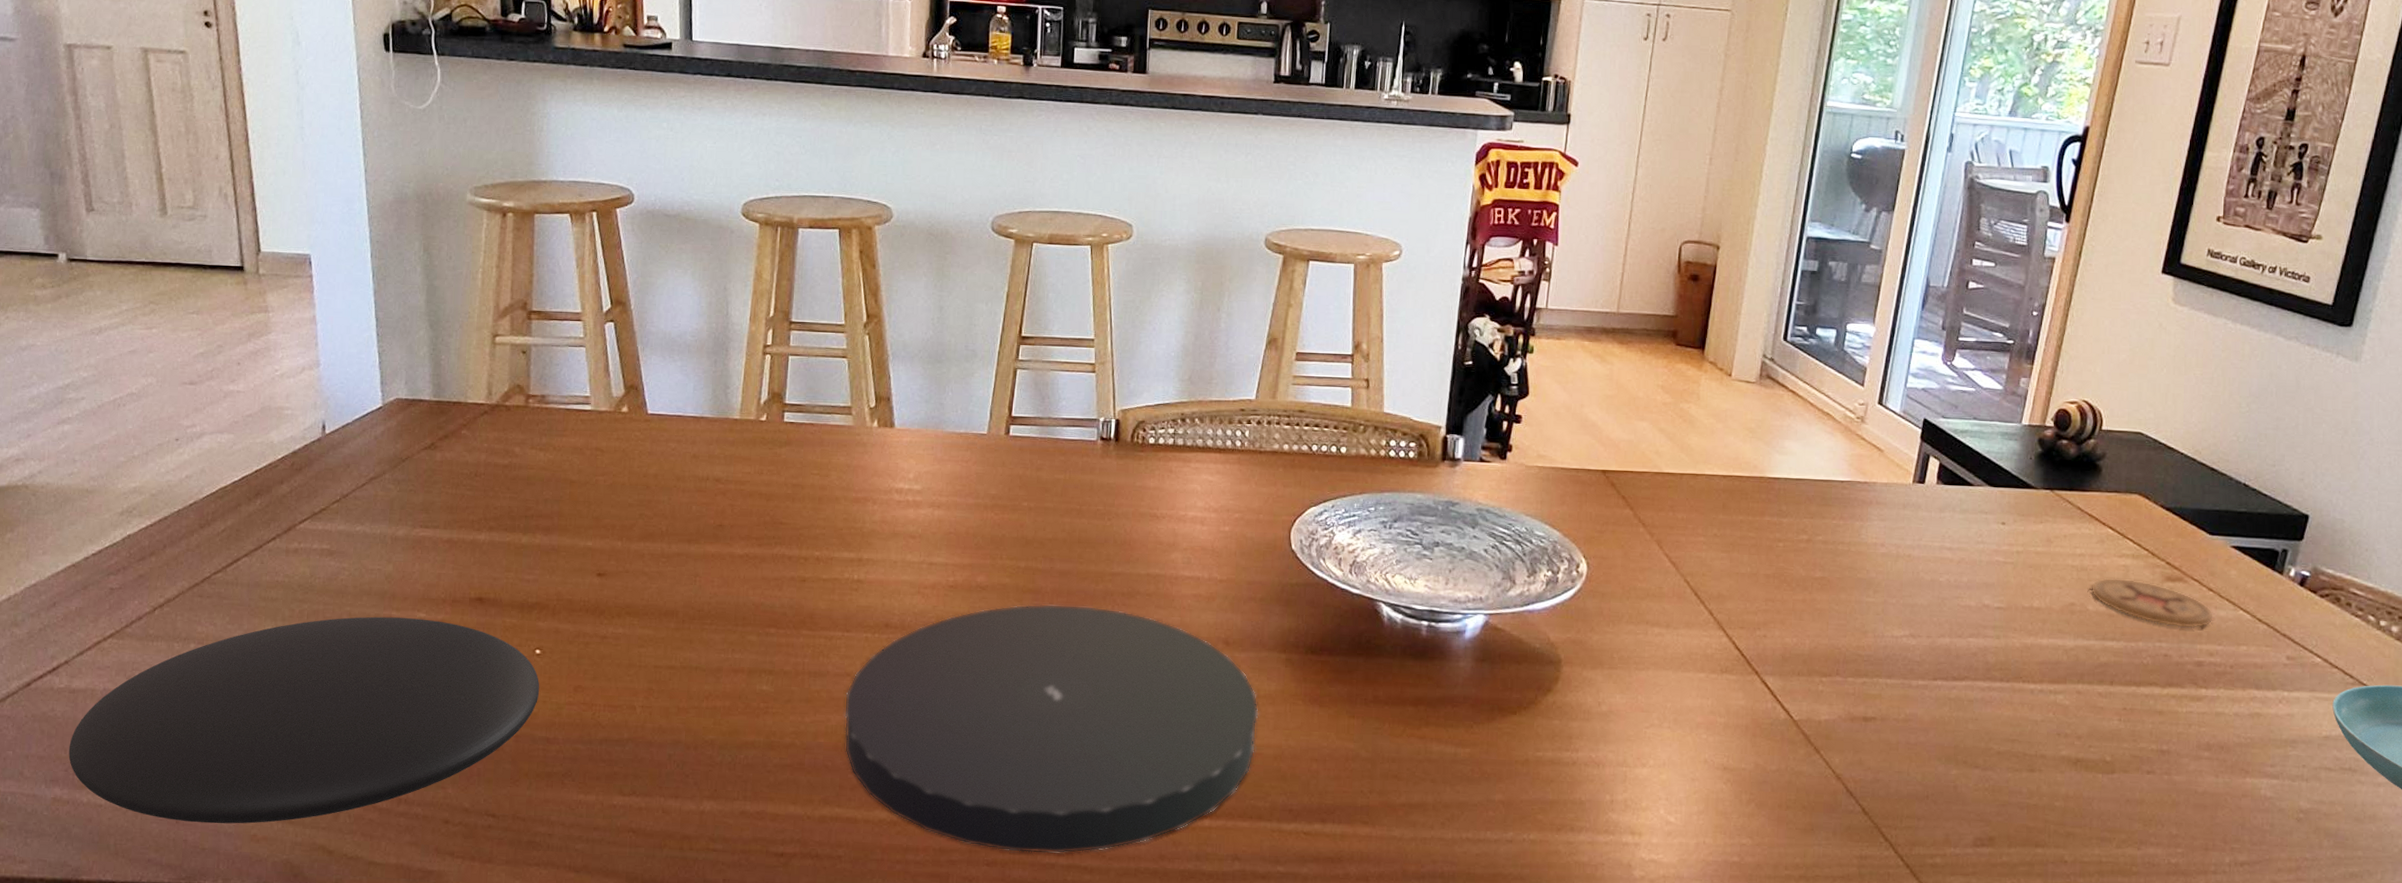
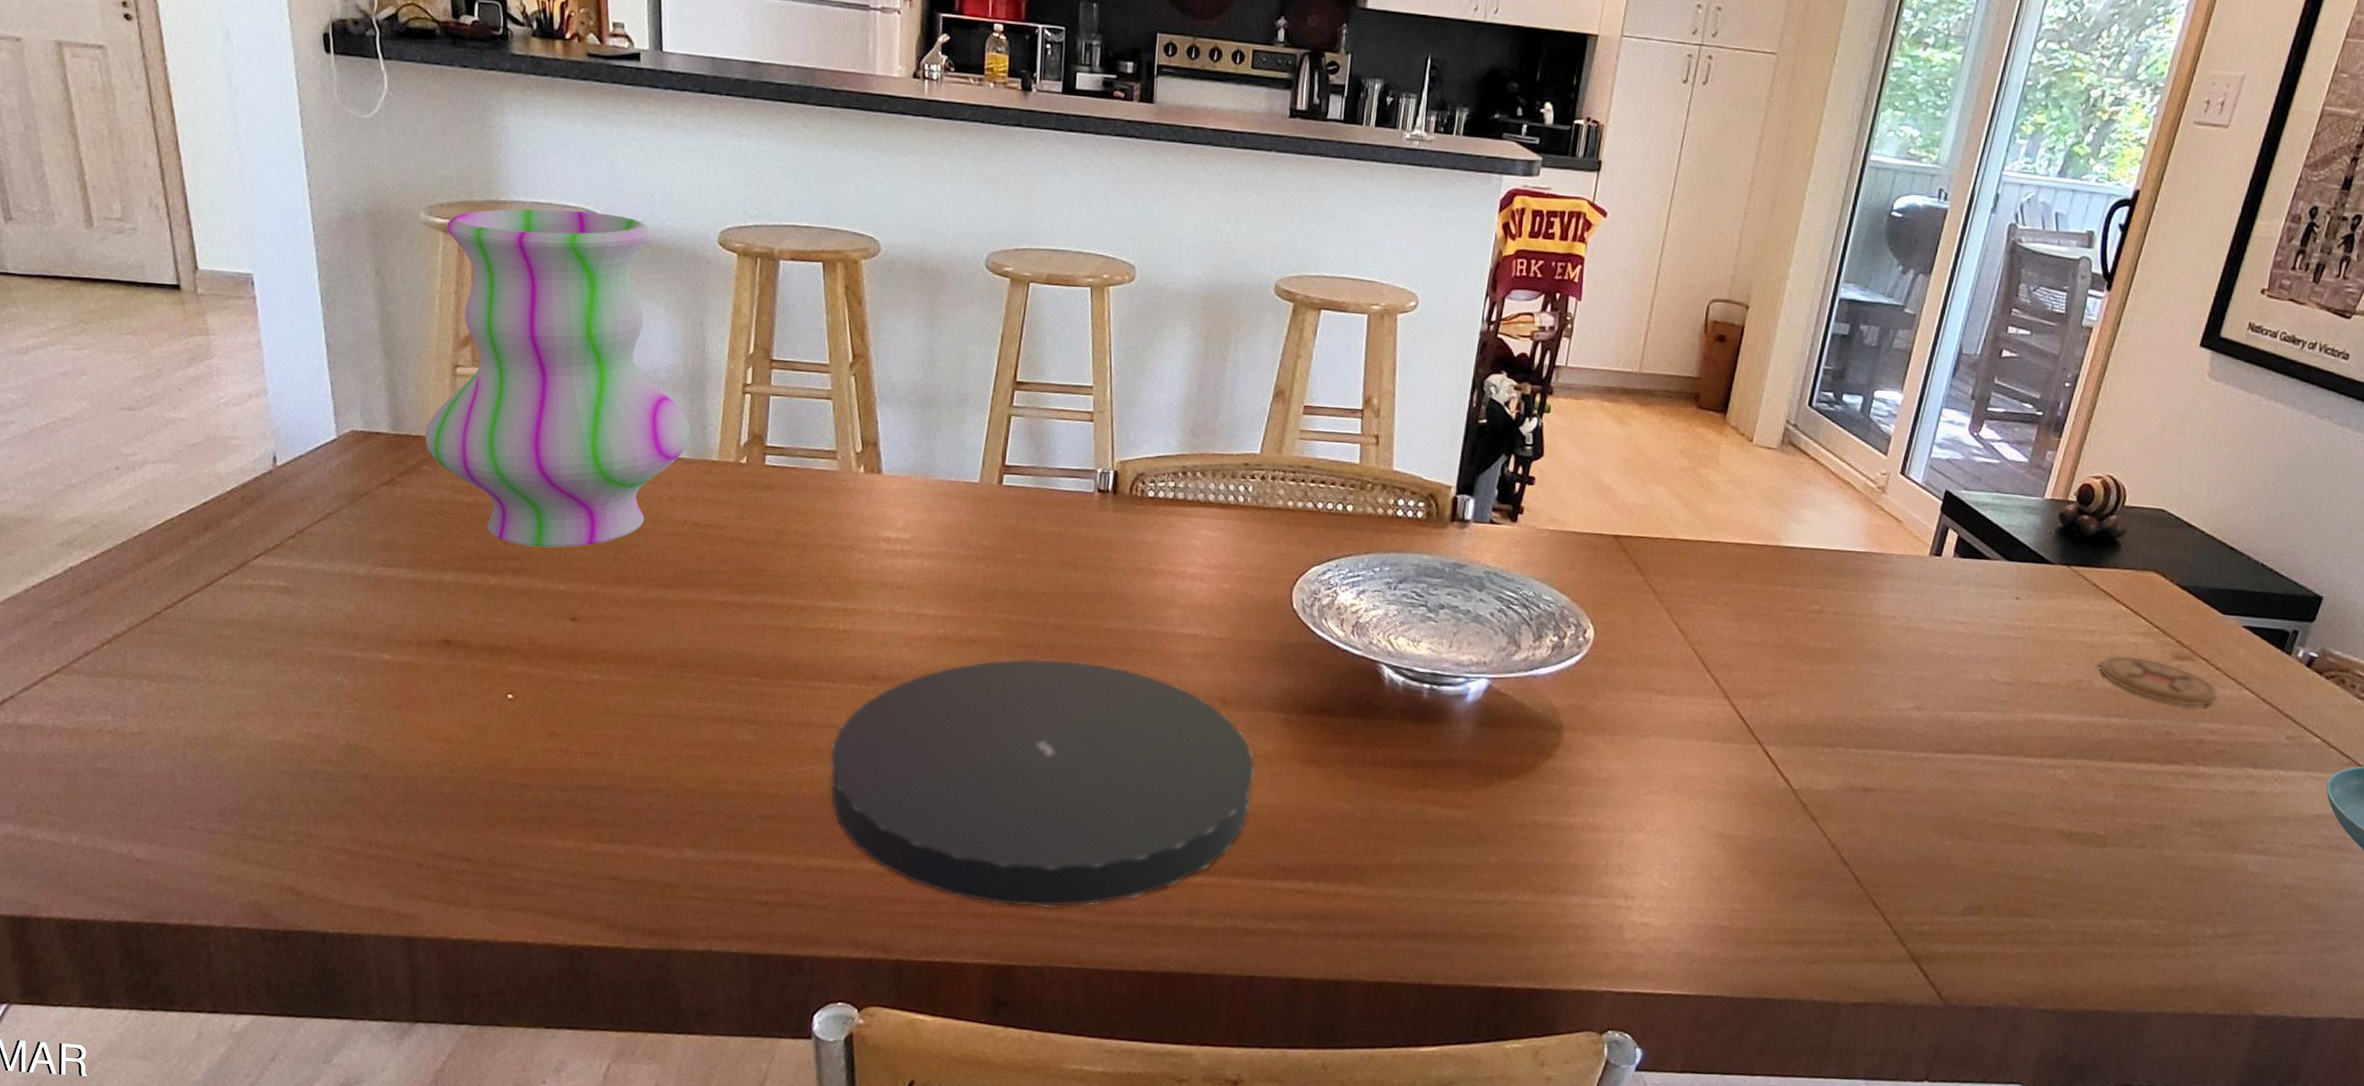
plate: present [68,616,540,824] -> none [20,657,513,864]
vase: none [464,187,714,506] -> present [425,208,691,548]

